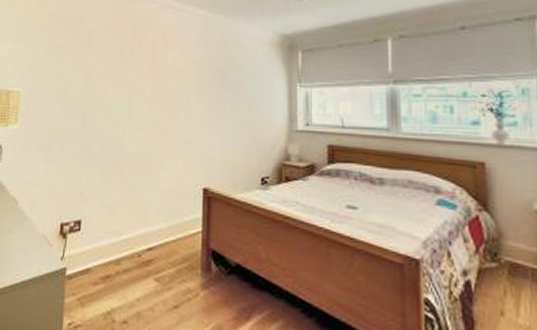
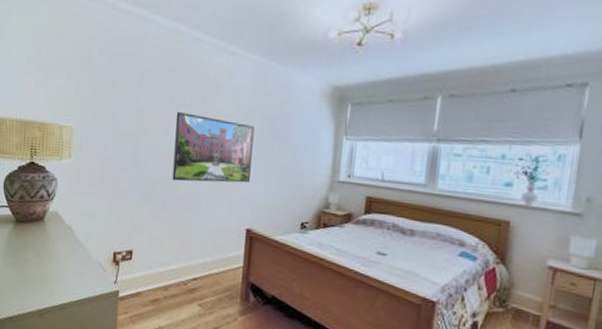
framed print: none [122,70,205,141] -> present [172,112,255,183]

